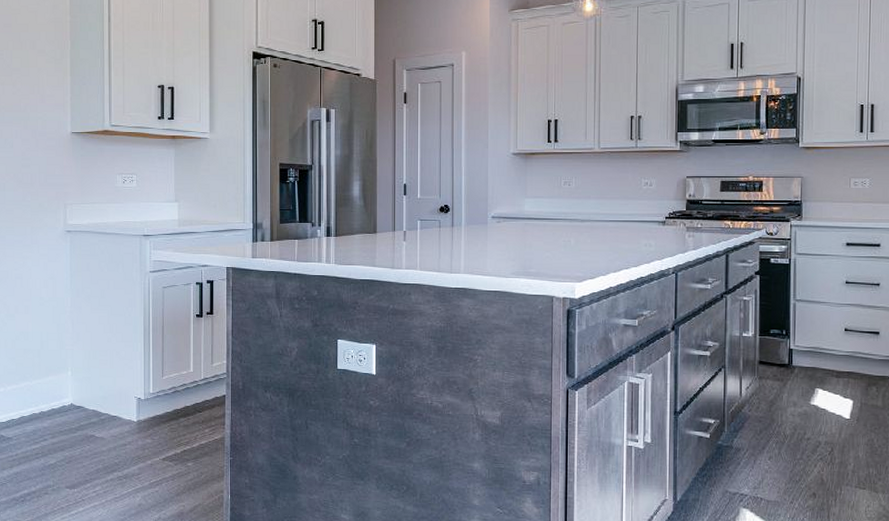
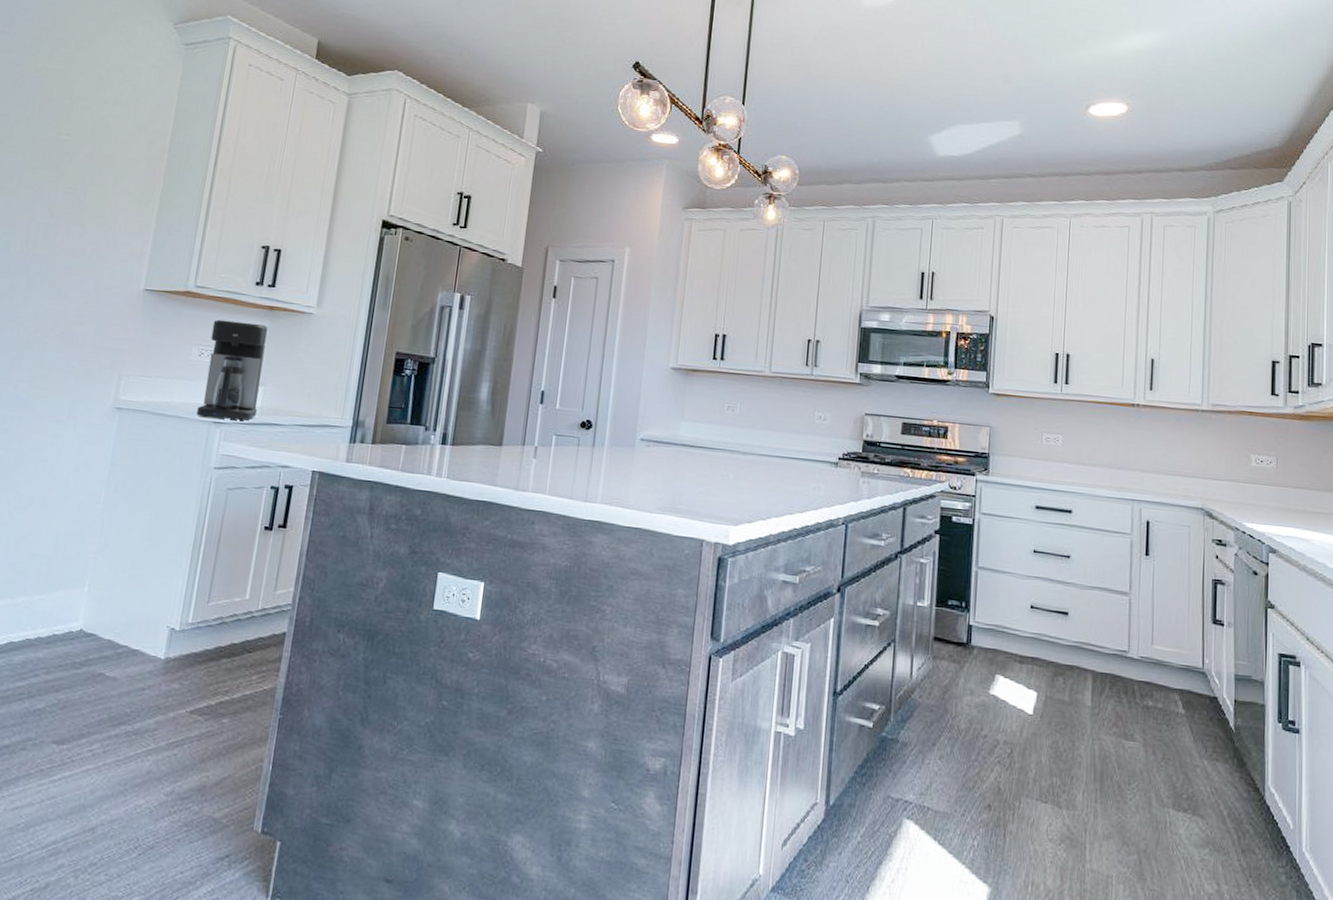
coffee maker: none [129,151,176,232] -> present [196,319,268,421]

